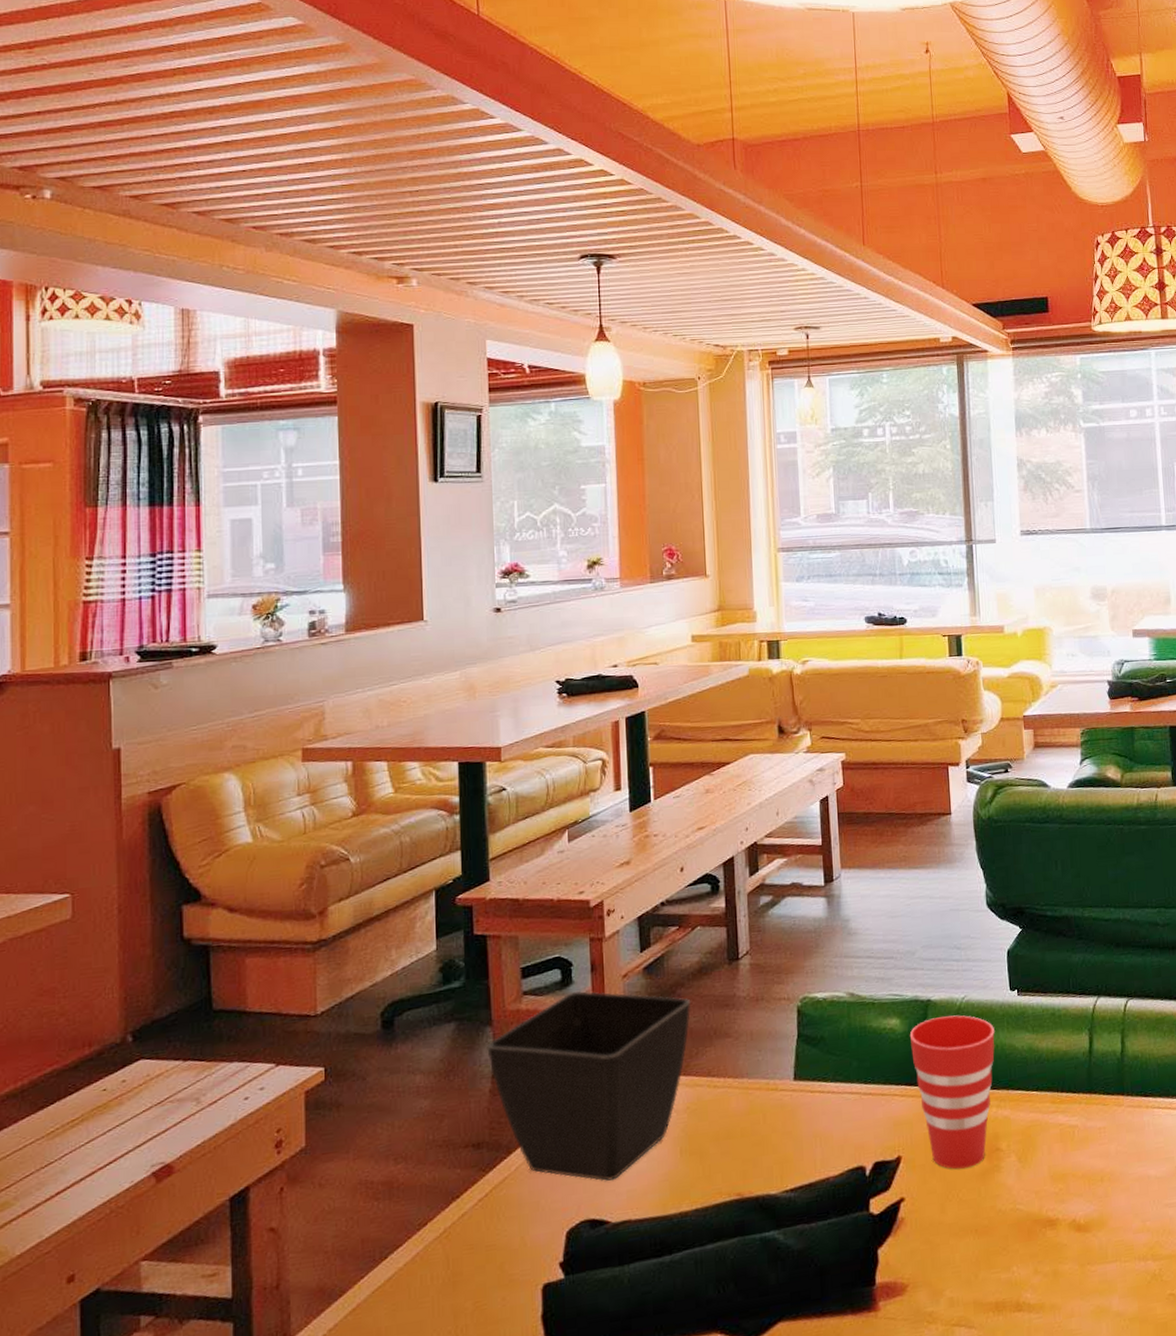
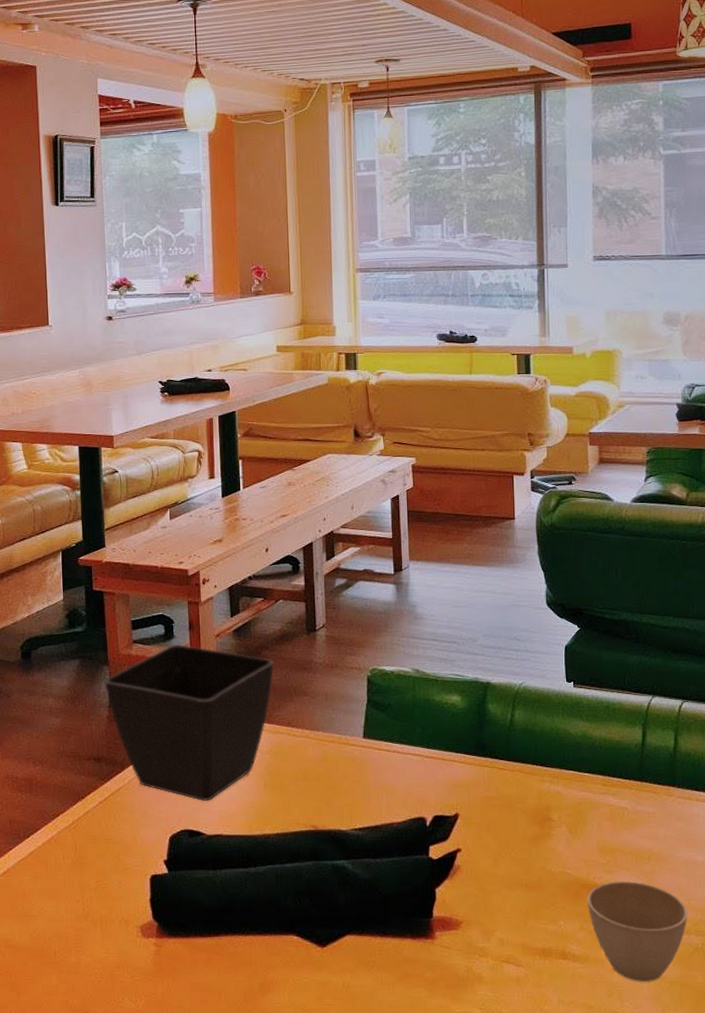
cup: present [909,1015,995,1169] -> none [469,698,550,831]
cup: none [1040,1208,1144,1325] -> present [587,881,688,981]

